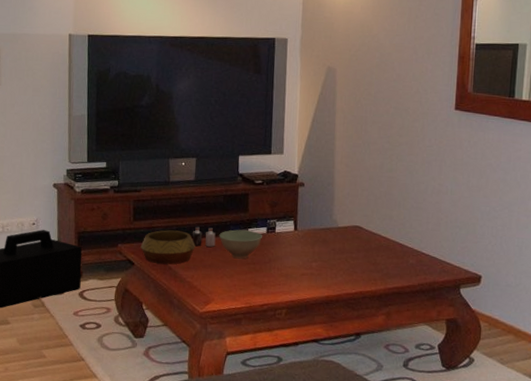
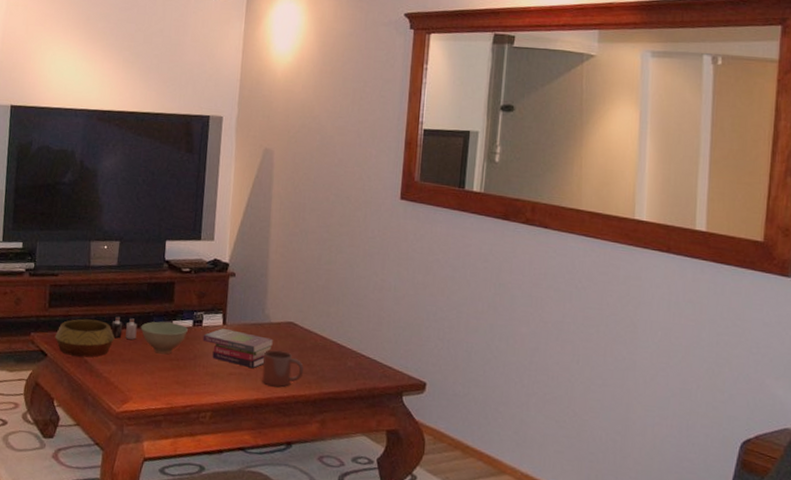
books: none [276,233,341,268] -> present [202,328,273,368]
mug: none [331,251,369,285] -> present [261,350,304,387]

